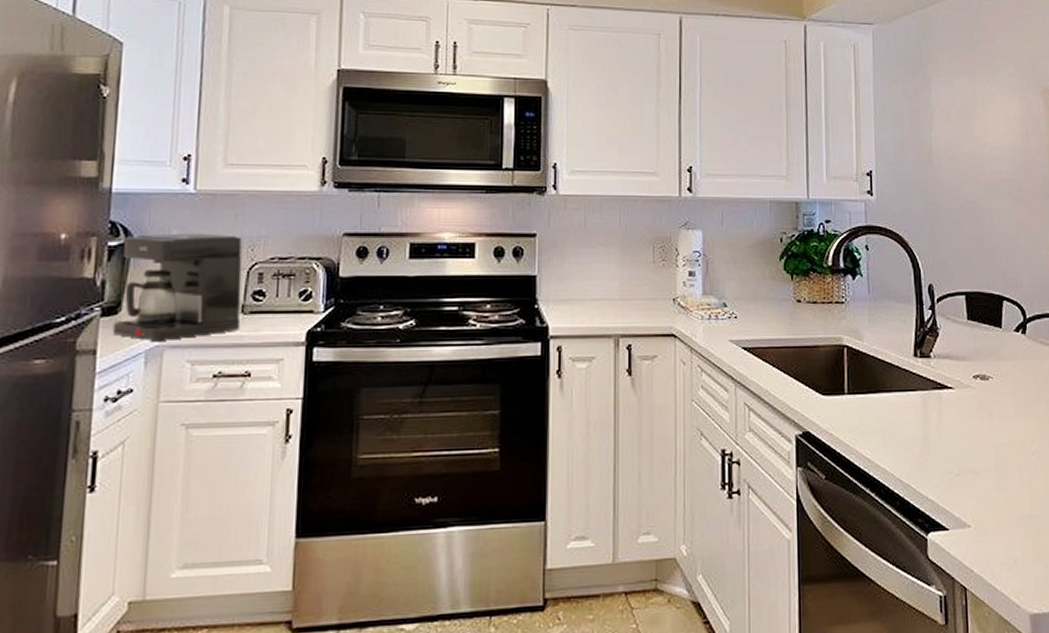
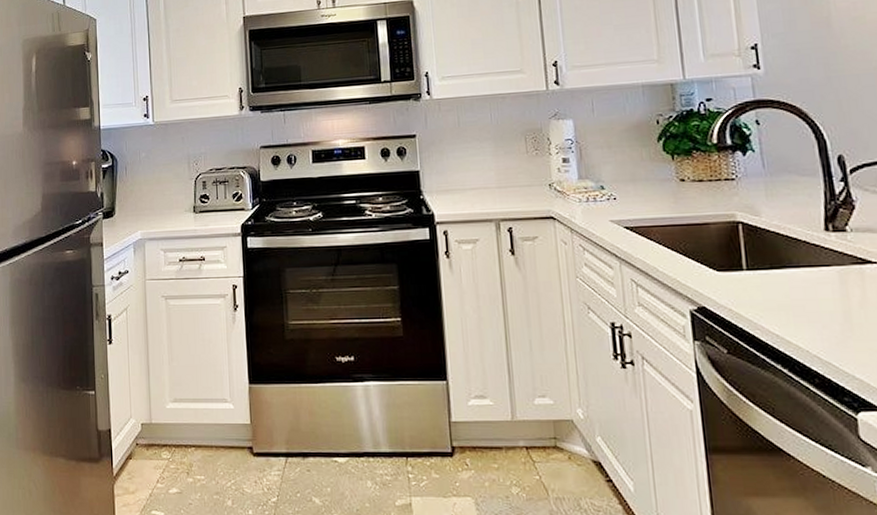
coffee maker: present [112,233,242,340] -> none [111,153,194,235]

